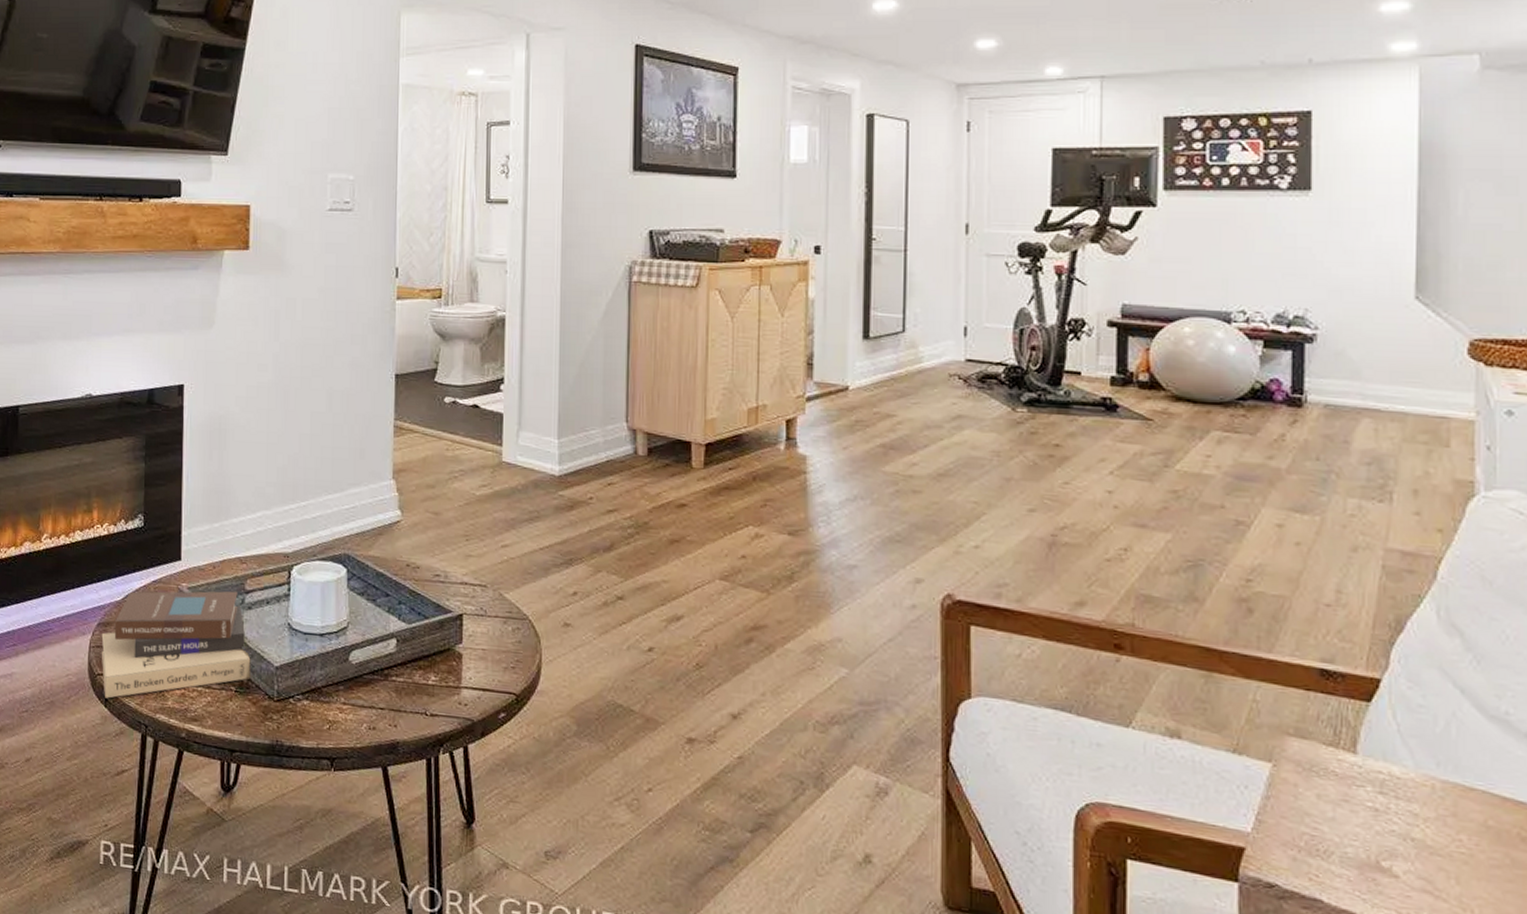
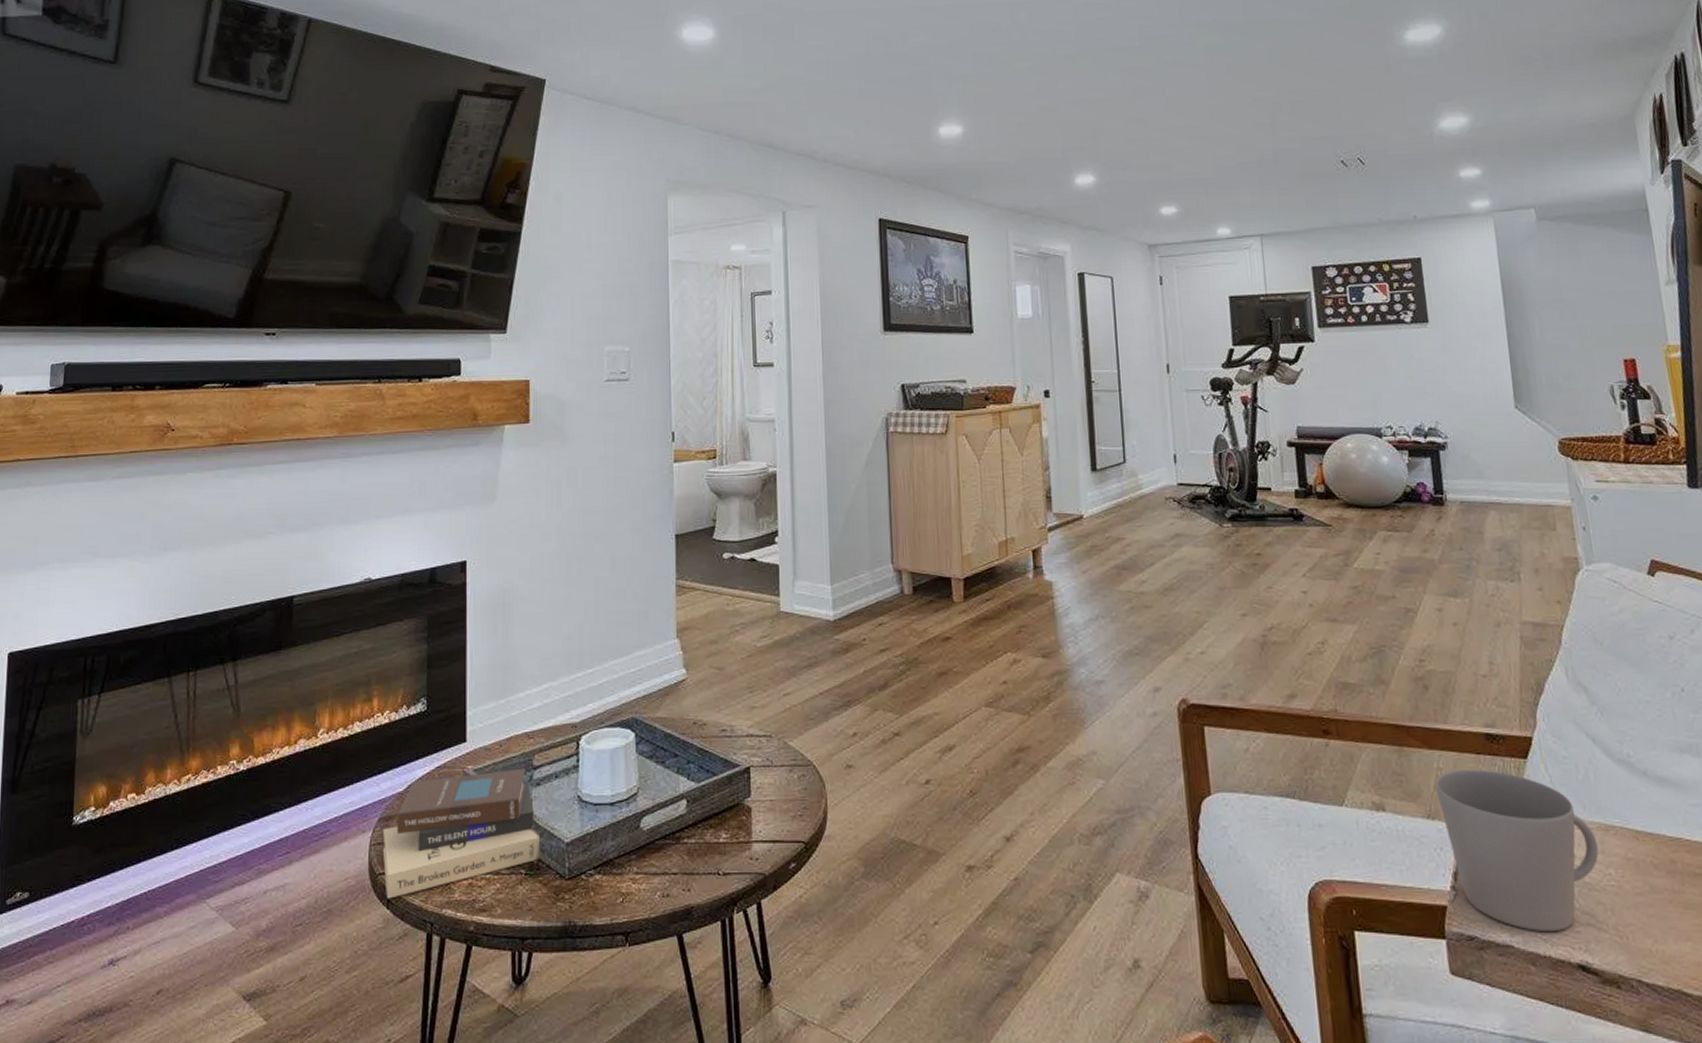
cup: none [1248,704,1449,893] -> present [1435,769,1599,931]

